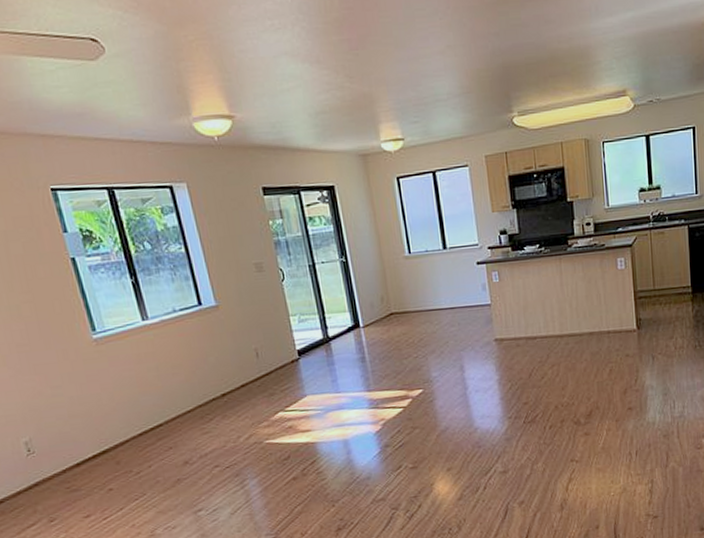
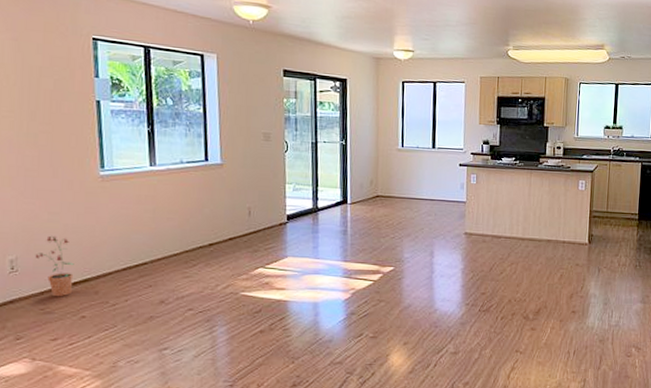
potted plant: none [48,410,93,474] -> present [35,235,74,297]

